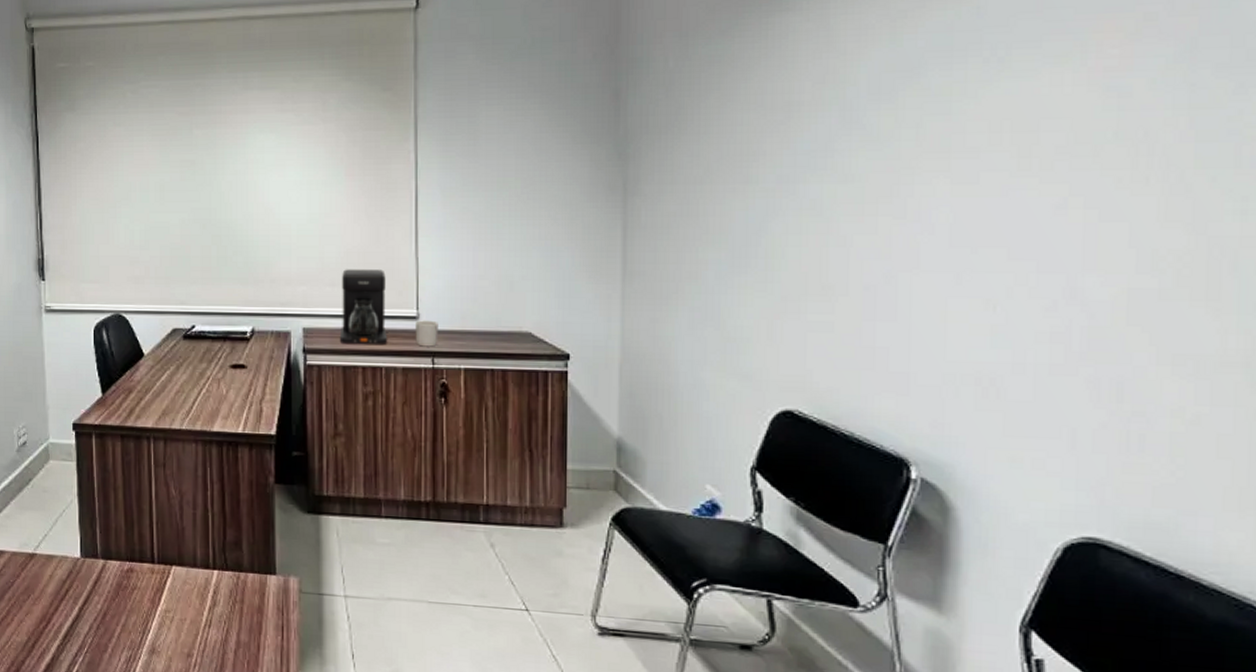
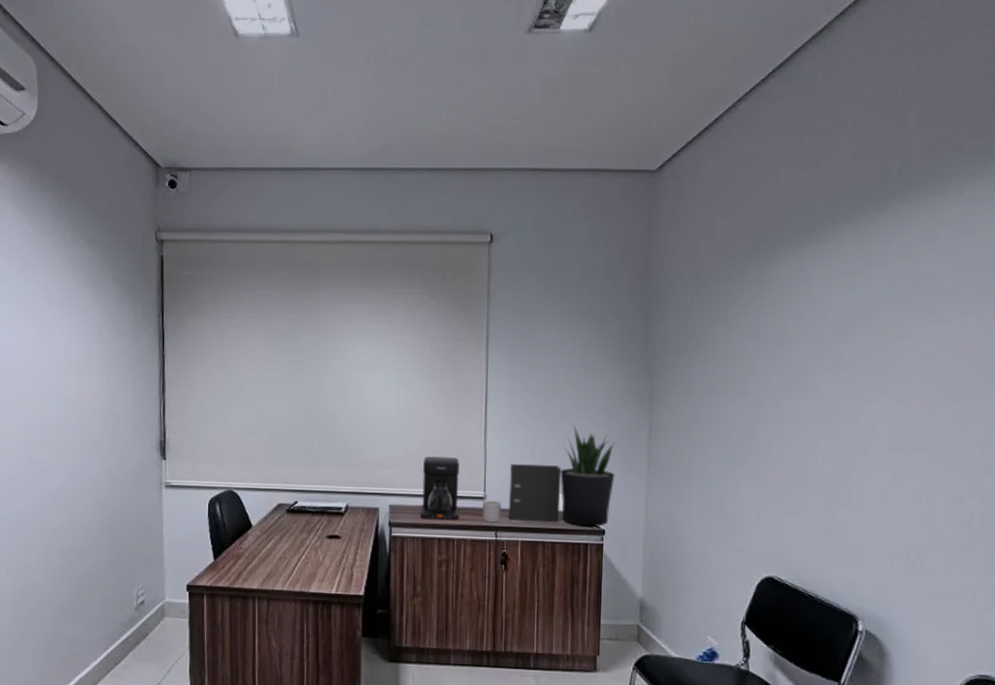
binder: none [447,276,512,346] -> present [508,464,562,523]
planter: none [511,228,581,351] -> present [560,426,615,527]

